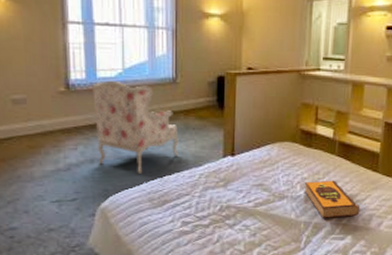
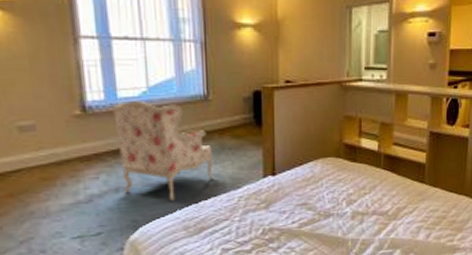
hardback book: present [304,180,361,219] -> none [350,194,408,235]

